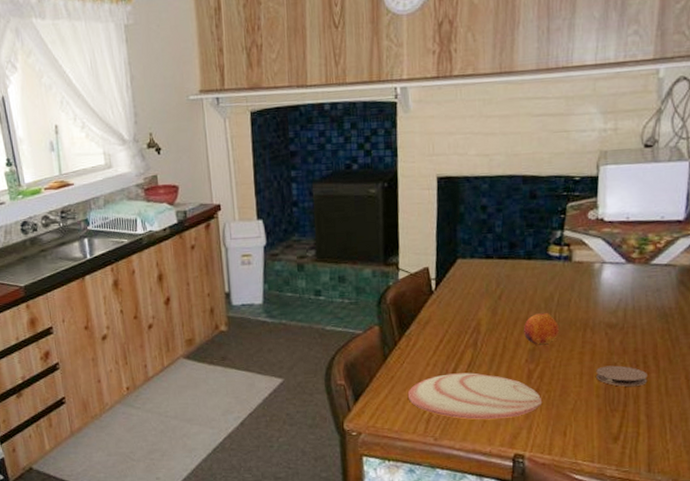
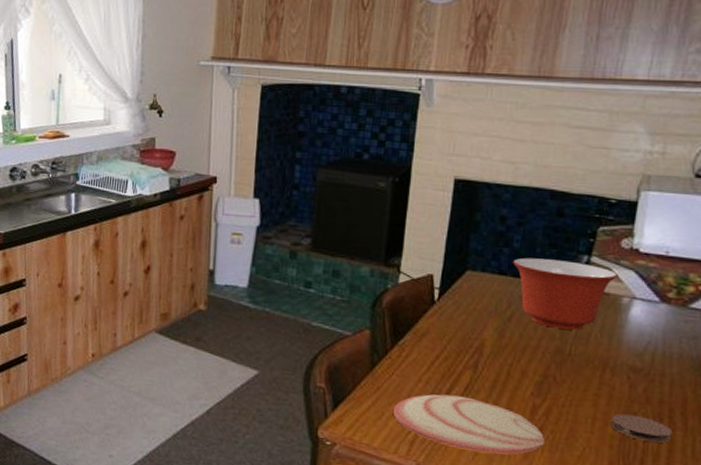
mixing bowl: none [497,237,588,300] -> present [513,257,618,330]
fruit: present [524,313,559,345] -> none [533,343,574,379]

